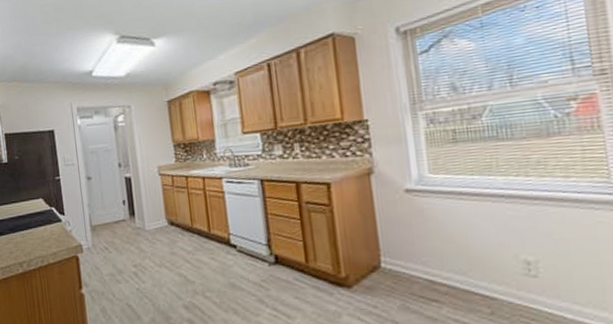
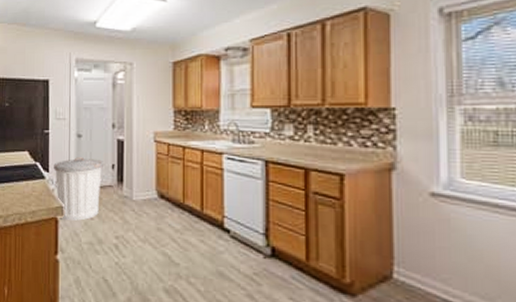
trash can: none [68,197,116,257] -> present [54,157,103,221]

